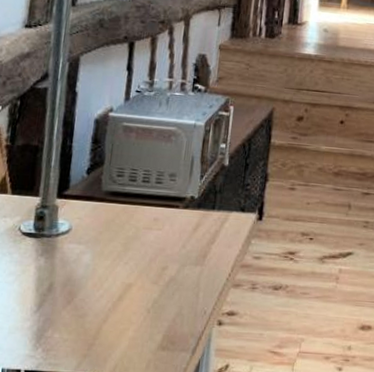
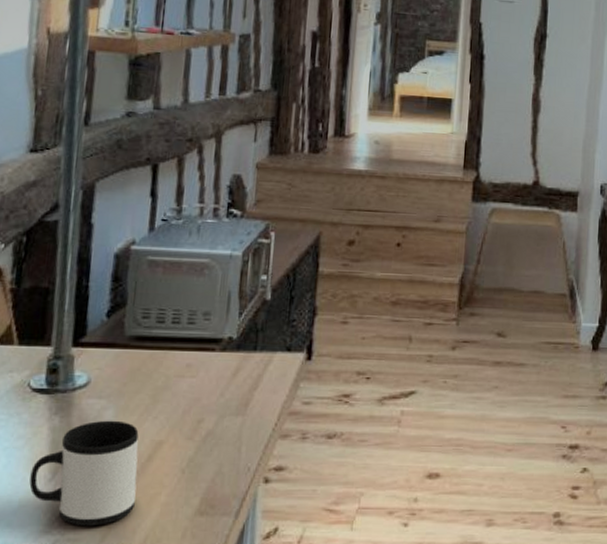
mug: none [18,263,112,354] -> present [29,420,139,527]

